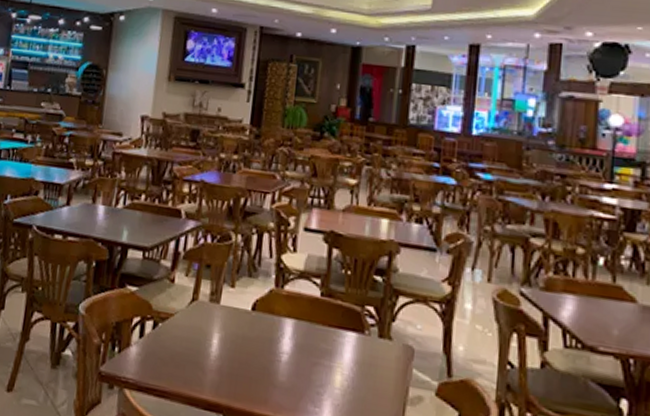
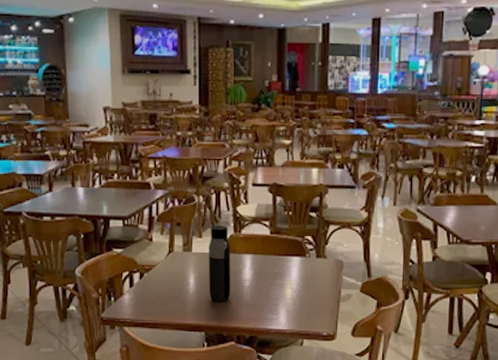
water bottle: none [234,274,268,377] -> present [209,225,231,302]

